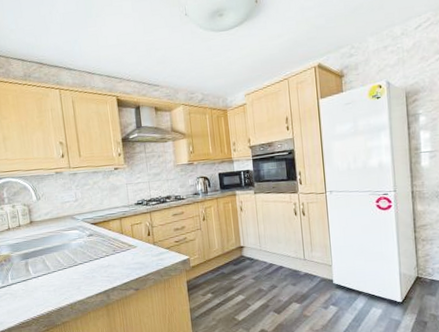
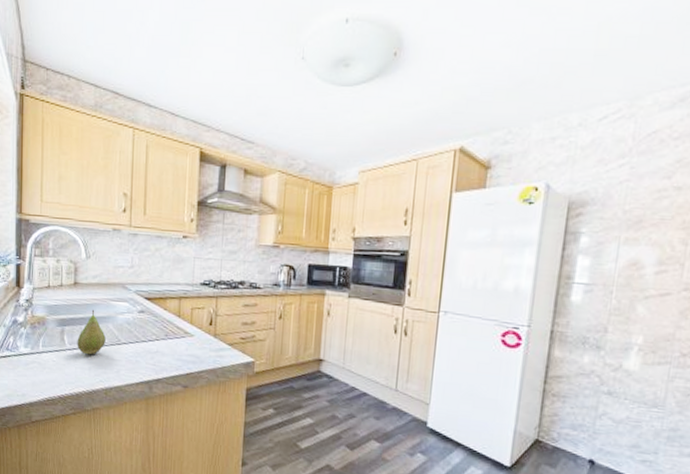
fruit: none [40,241,65,279] -> present [77,309,106,355]

